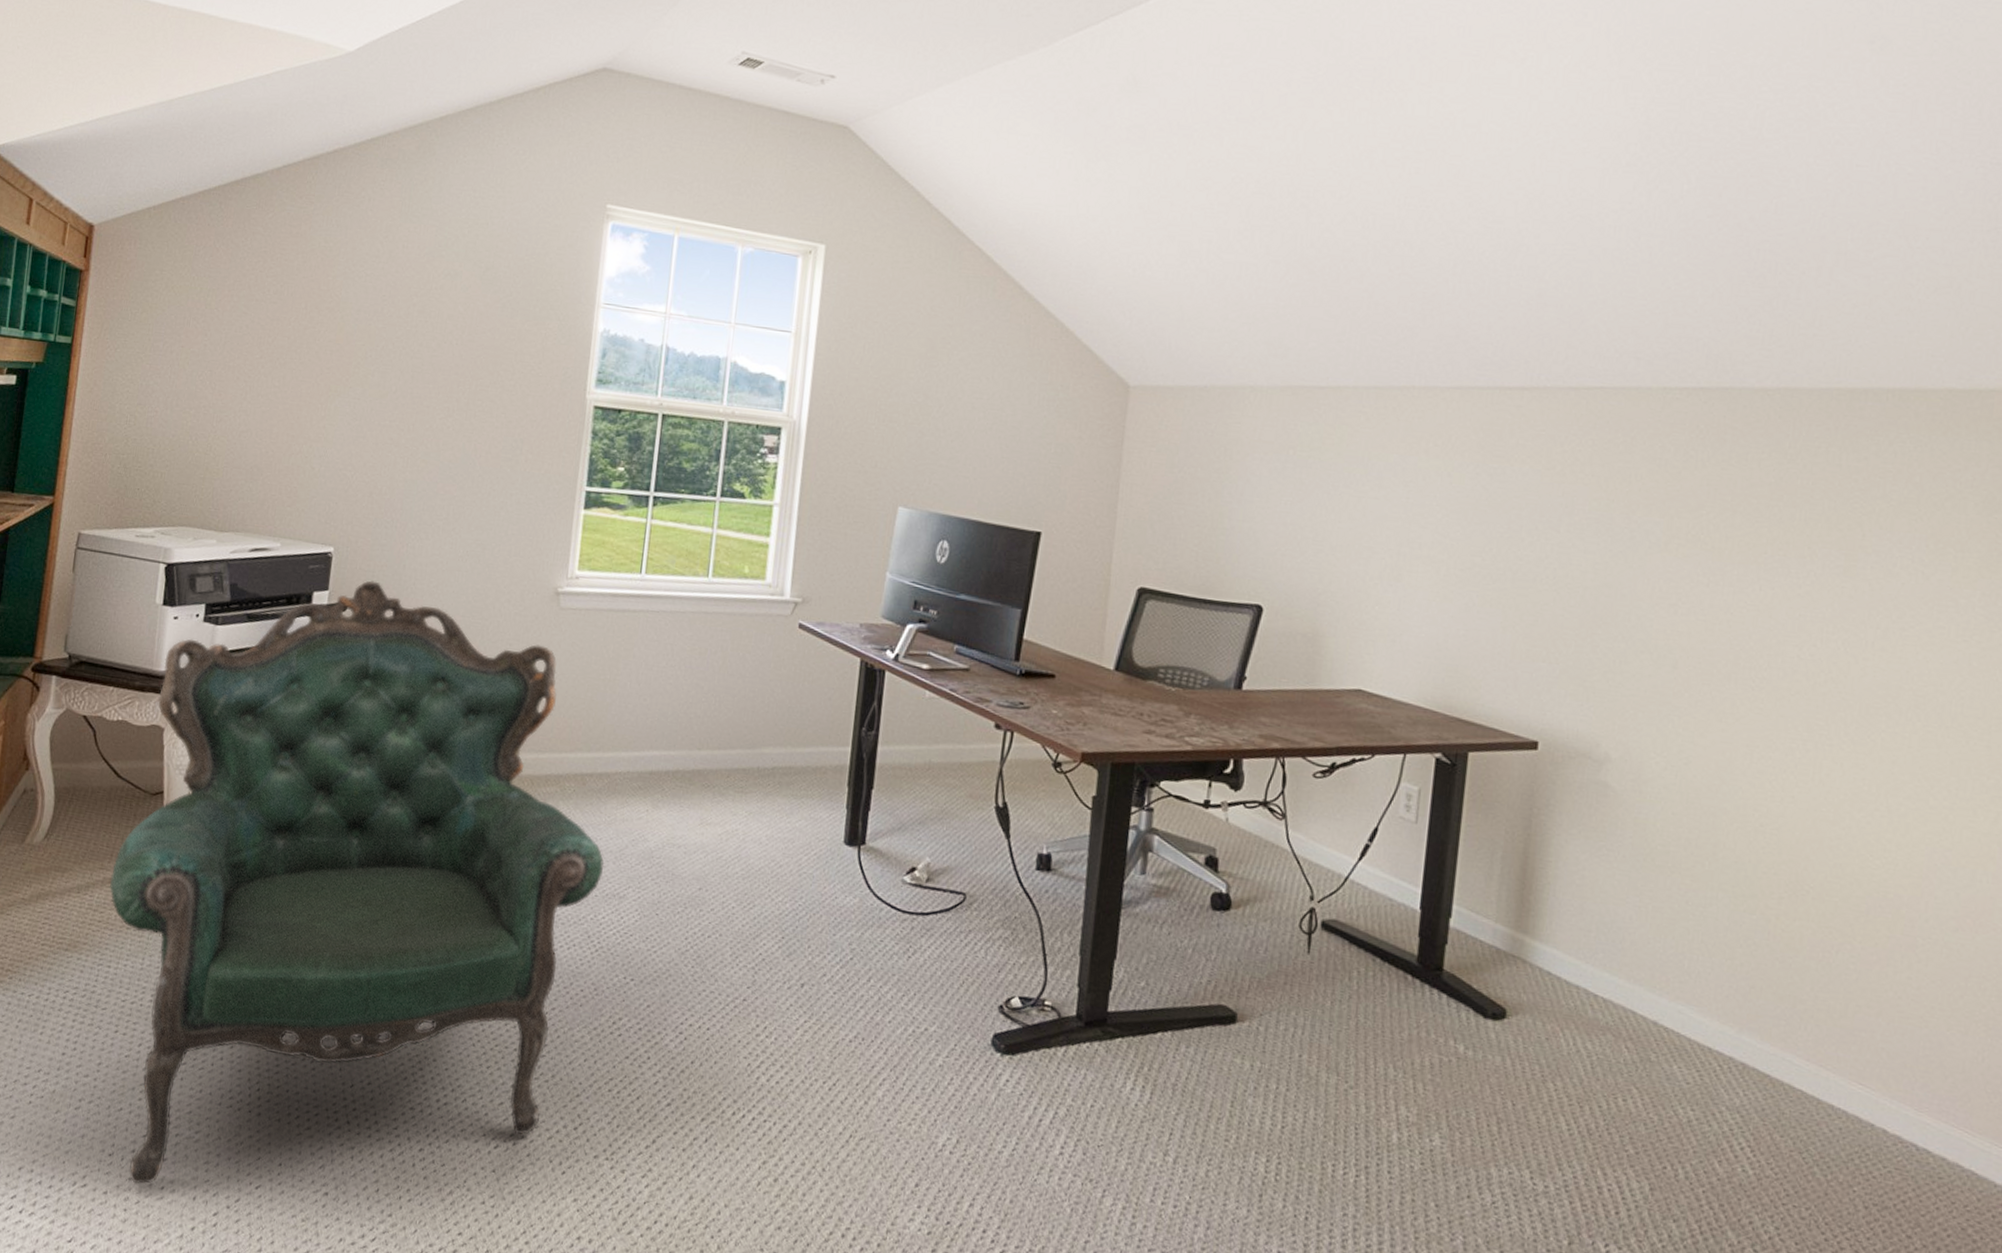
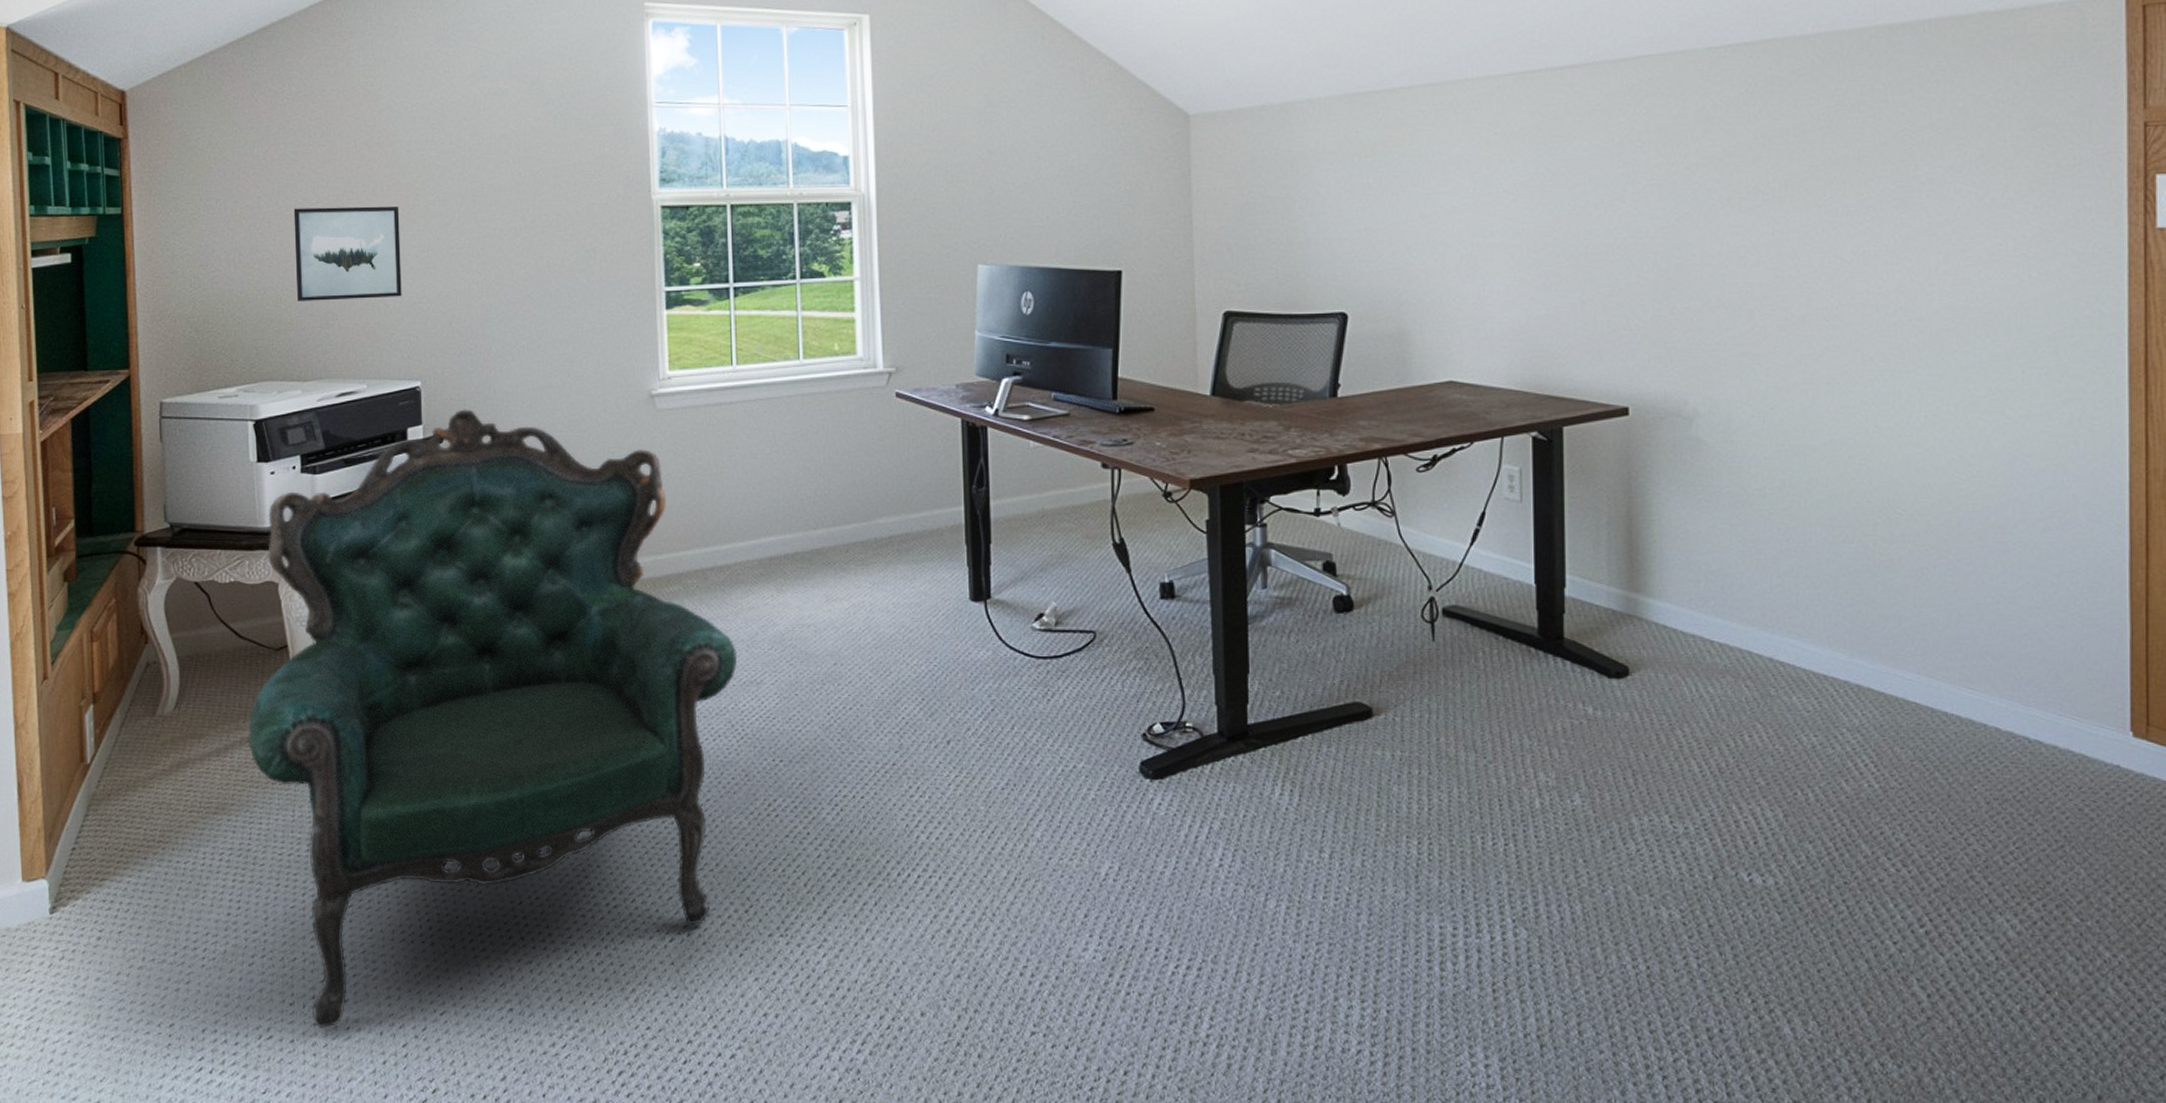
wall art: none [227,360,339,461] -> present [293,206,402,301]

